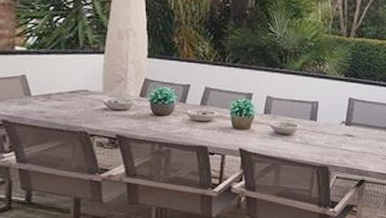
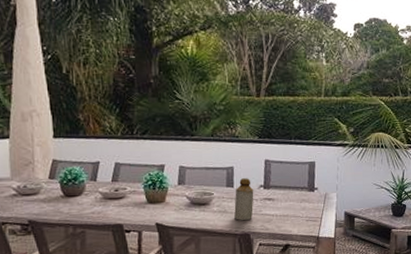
bottle: none [315,113,336,153] -> present [234,178,254,220]

